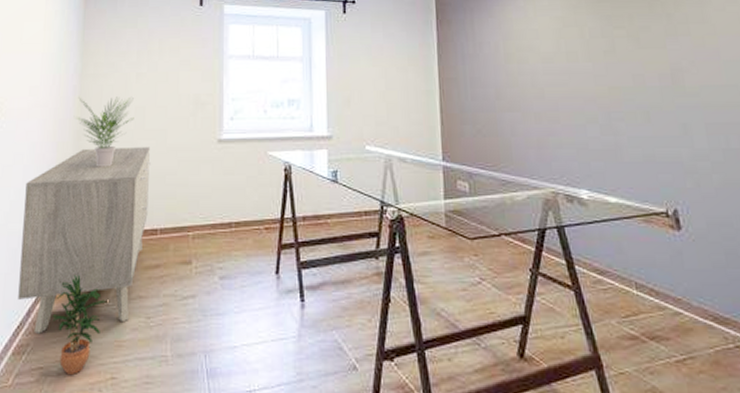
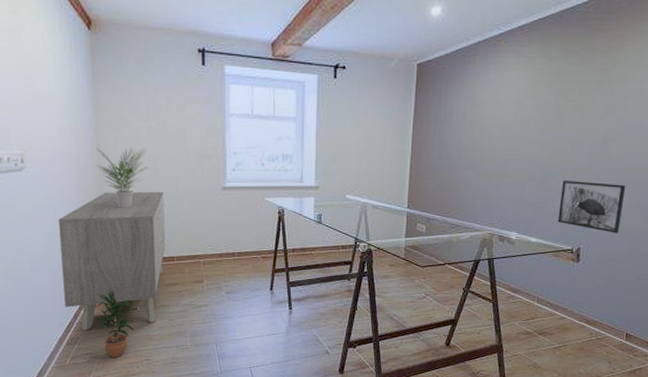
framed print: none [633,120,725,189] -> present [557,180,626,234]

